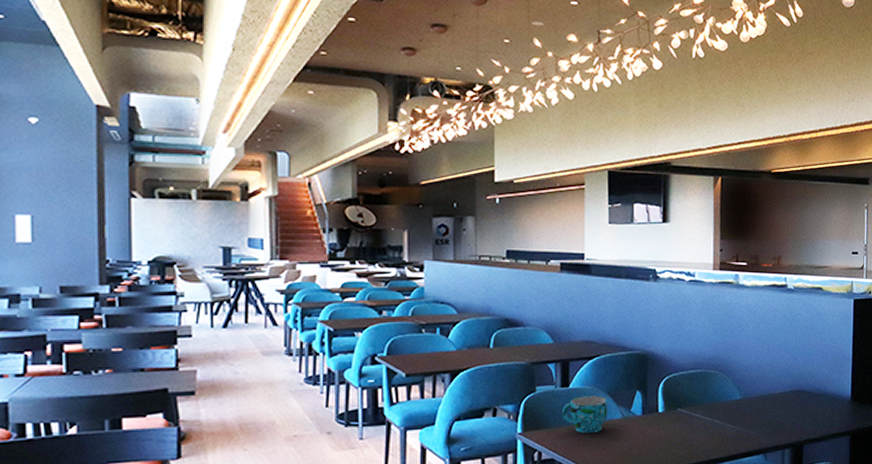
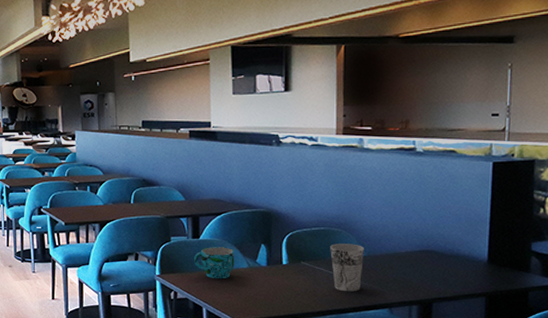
cup: none [707,386,740,439] -> present [330,244,364,292]

